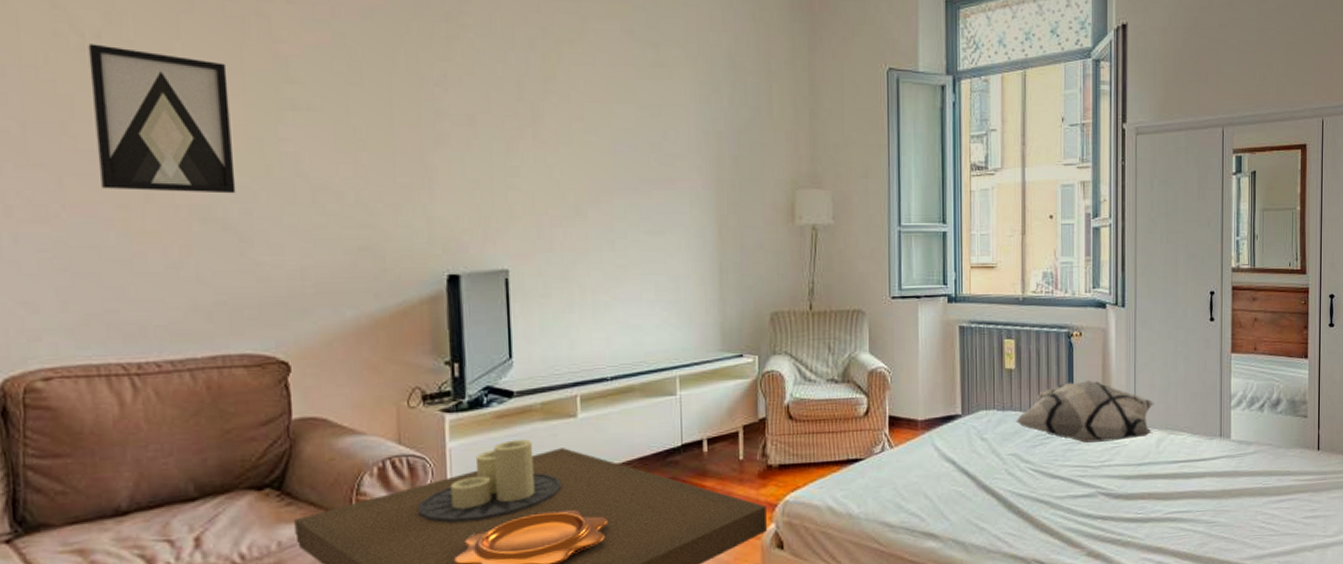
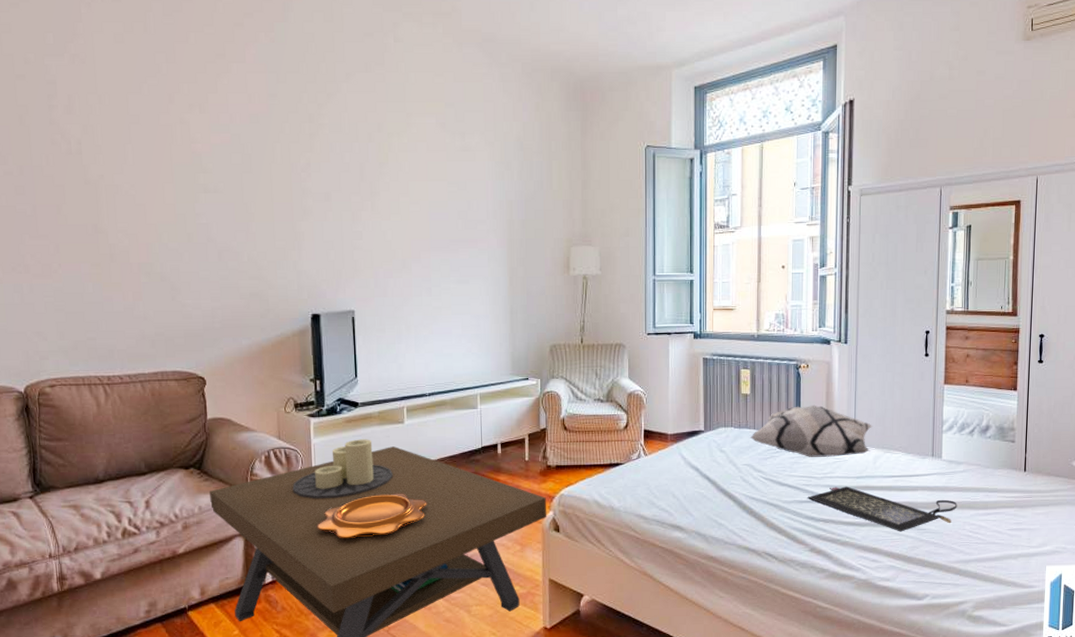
wall art: present [88,43,236,194] -> none [73,149,169,255]
clutch bag: none [1083,476,1248,527] -> present [807,486,957,532]

